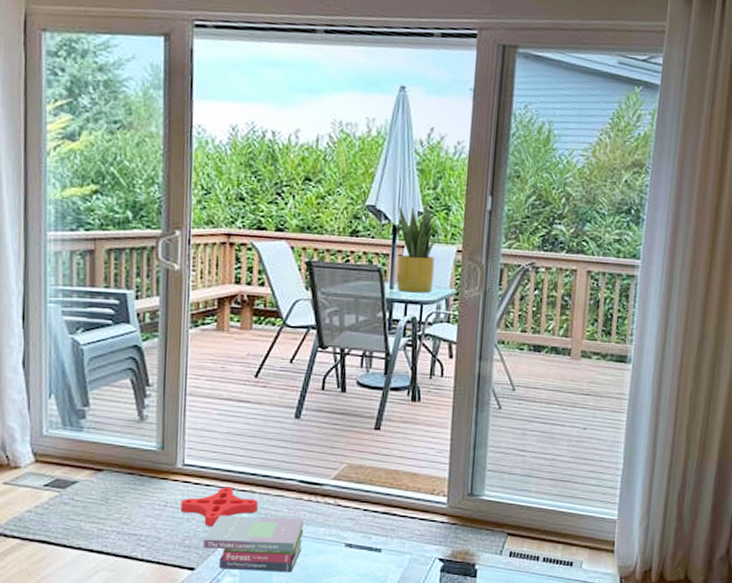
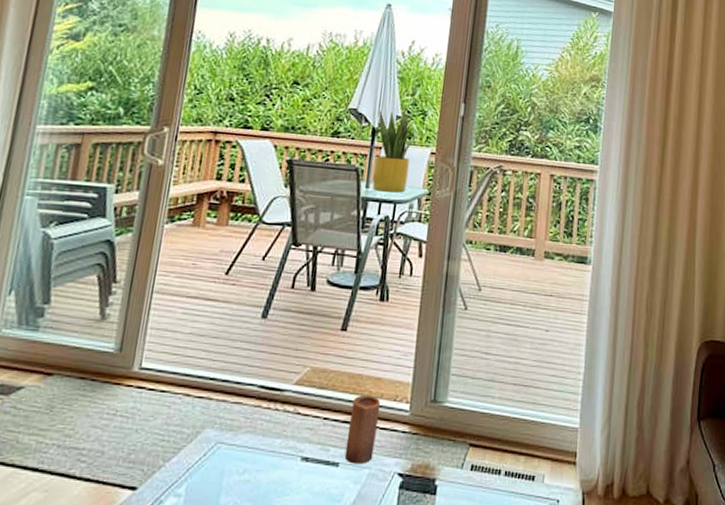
dog toy: present [181,487,258,527] -> none [130,393,214,438]
books: present [203,514,305,573] -> none [149,424,261,492]
candle: none [386,489,418,550] -> present [345,395,381,464]

